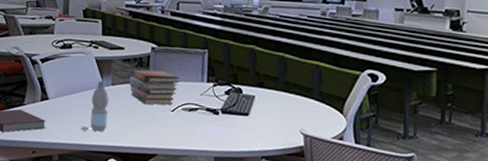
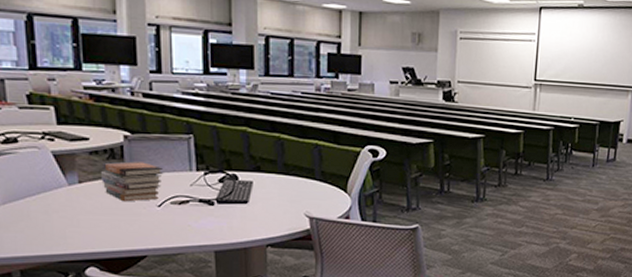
water bottle: present [80,81,109,132] -> none [45,179,80,239]

